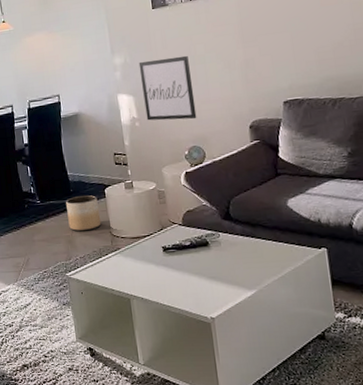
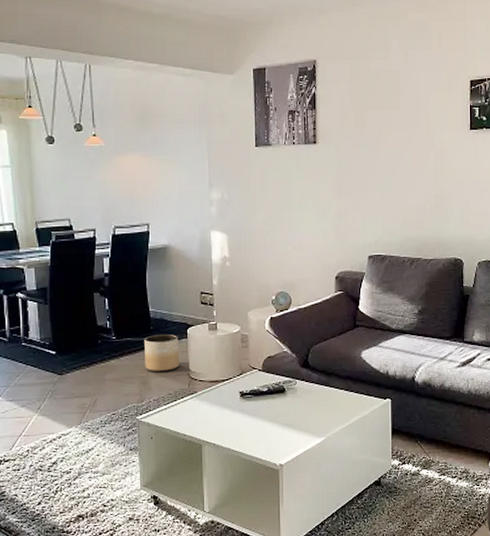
wall art: present [138,55,197,121] -> none [236,199,287,265]

